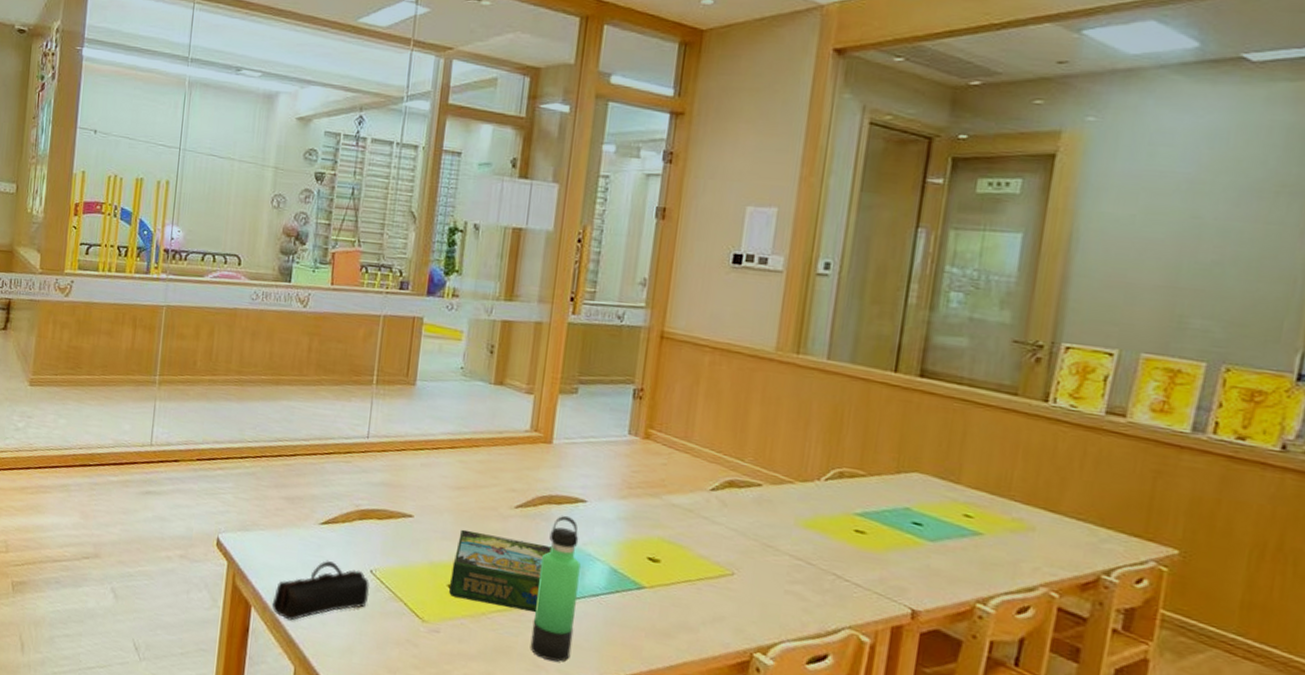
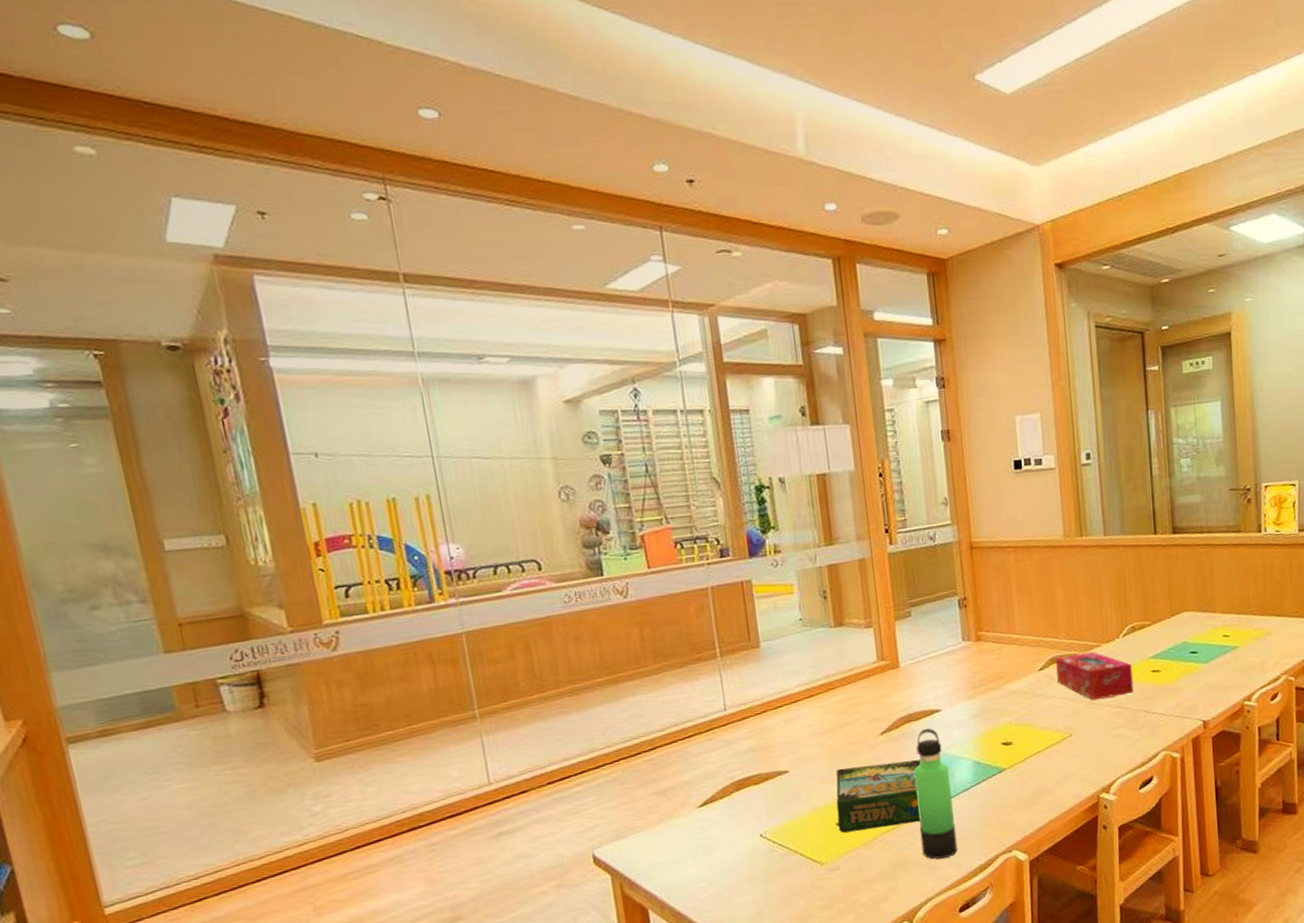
pencil case: present [271,560,370,621] -> none [669,838,765,910]
tissue box: none [730,481,829,549] -> present [1056,652,1134,700]

